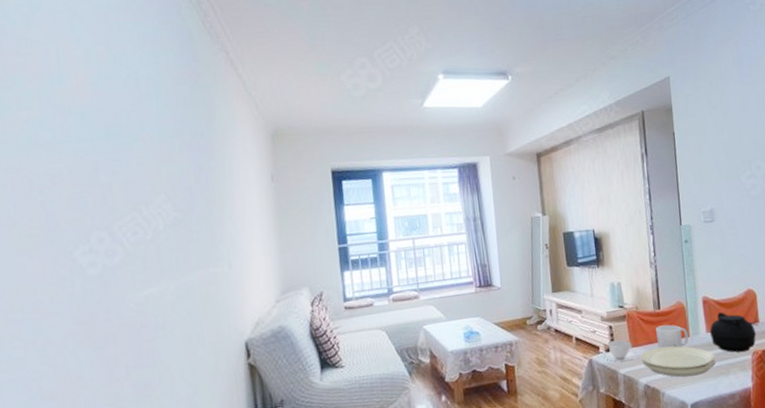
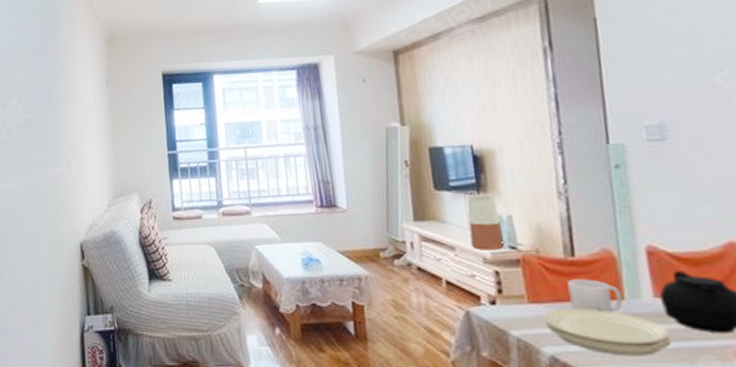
vase: none [590,268,615,311] -> present [466,195,504,251]
teacup: present [604,340,635,362] -> none [487,291,535,319]

